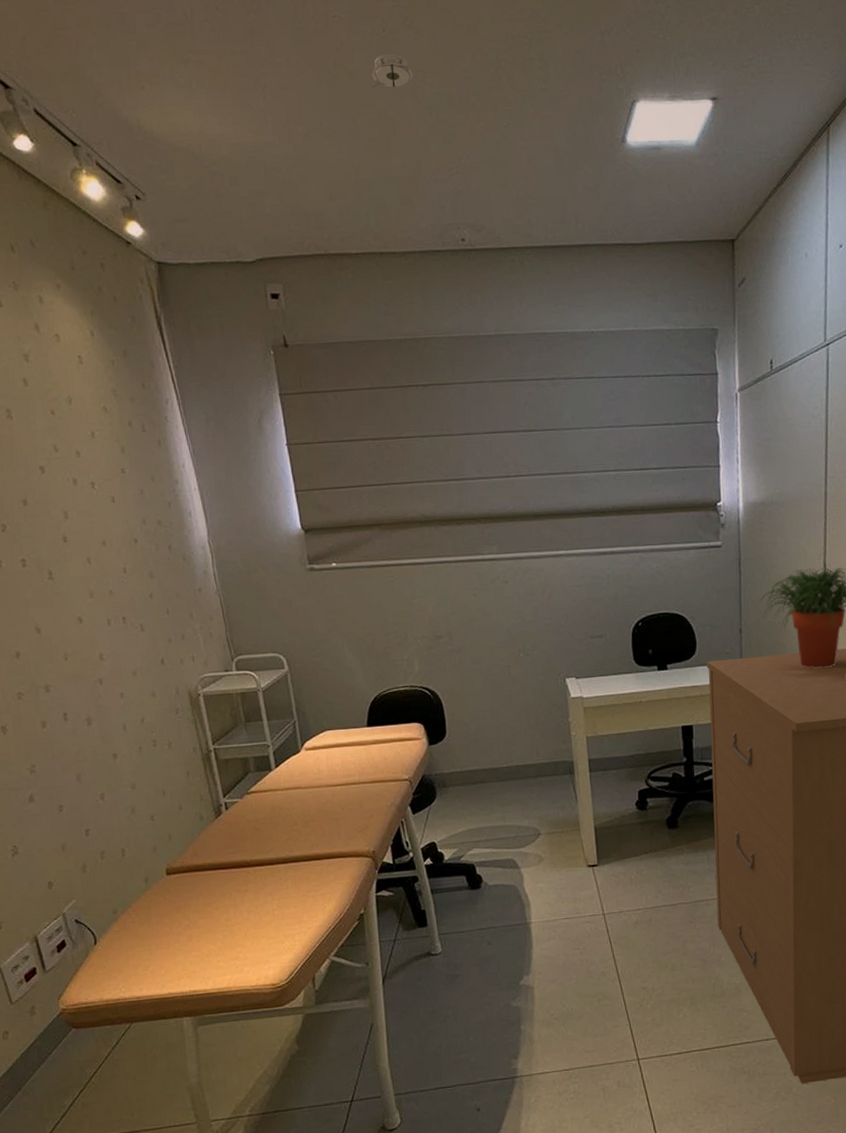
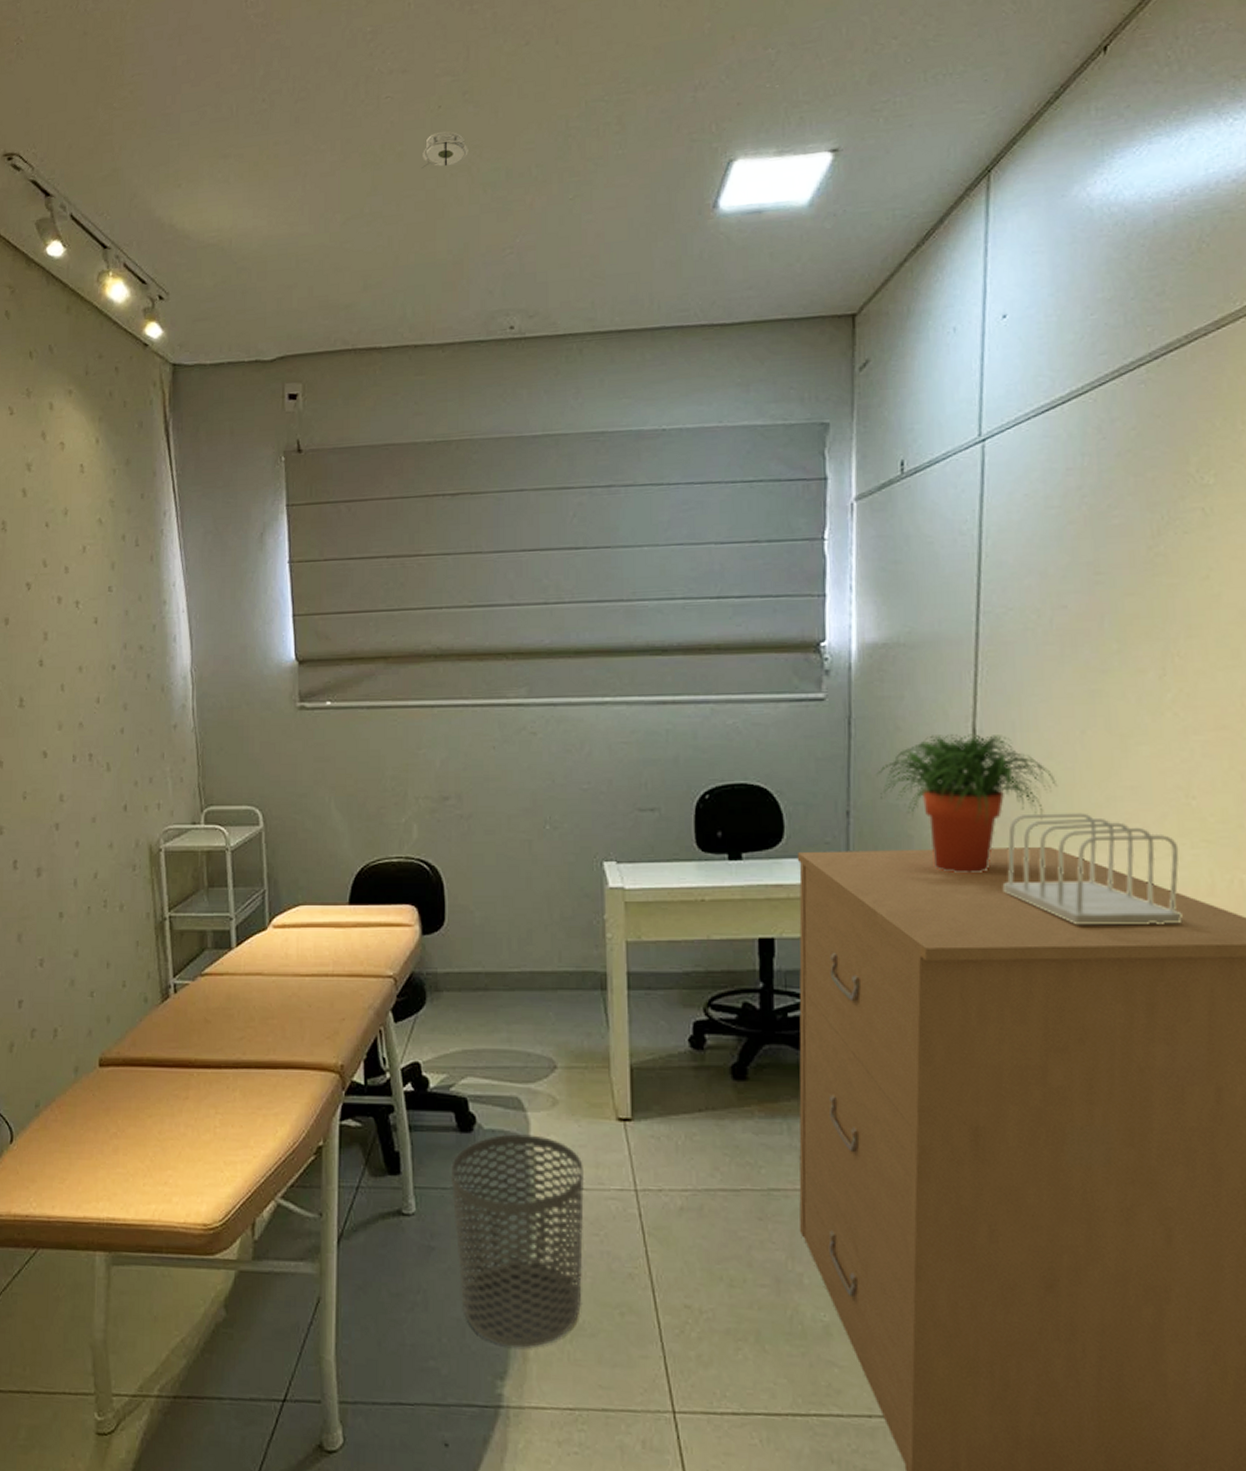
waste bin: none [466,884,570,1036] -> present [450,1134,584,1348]

